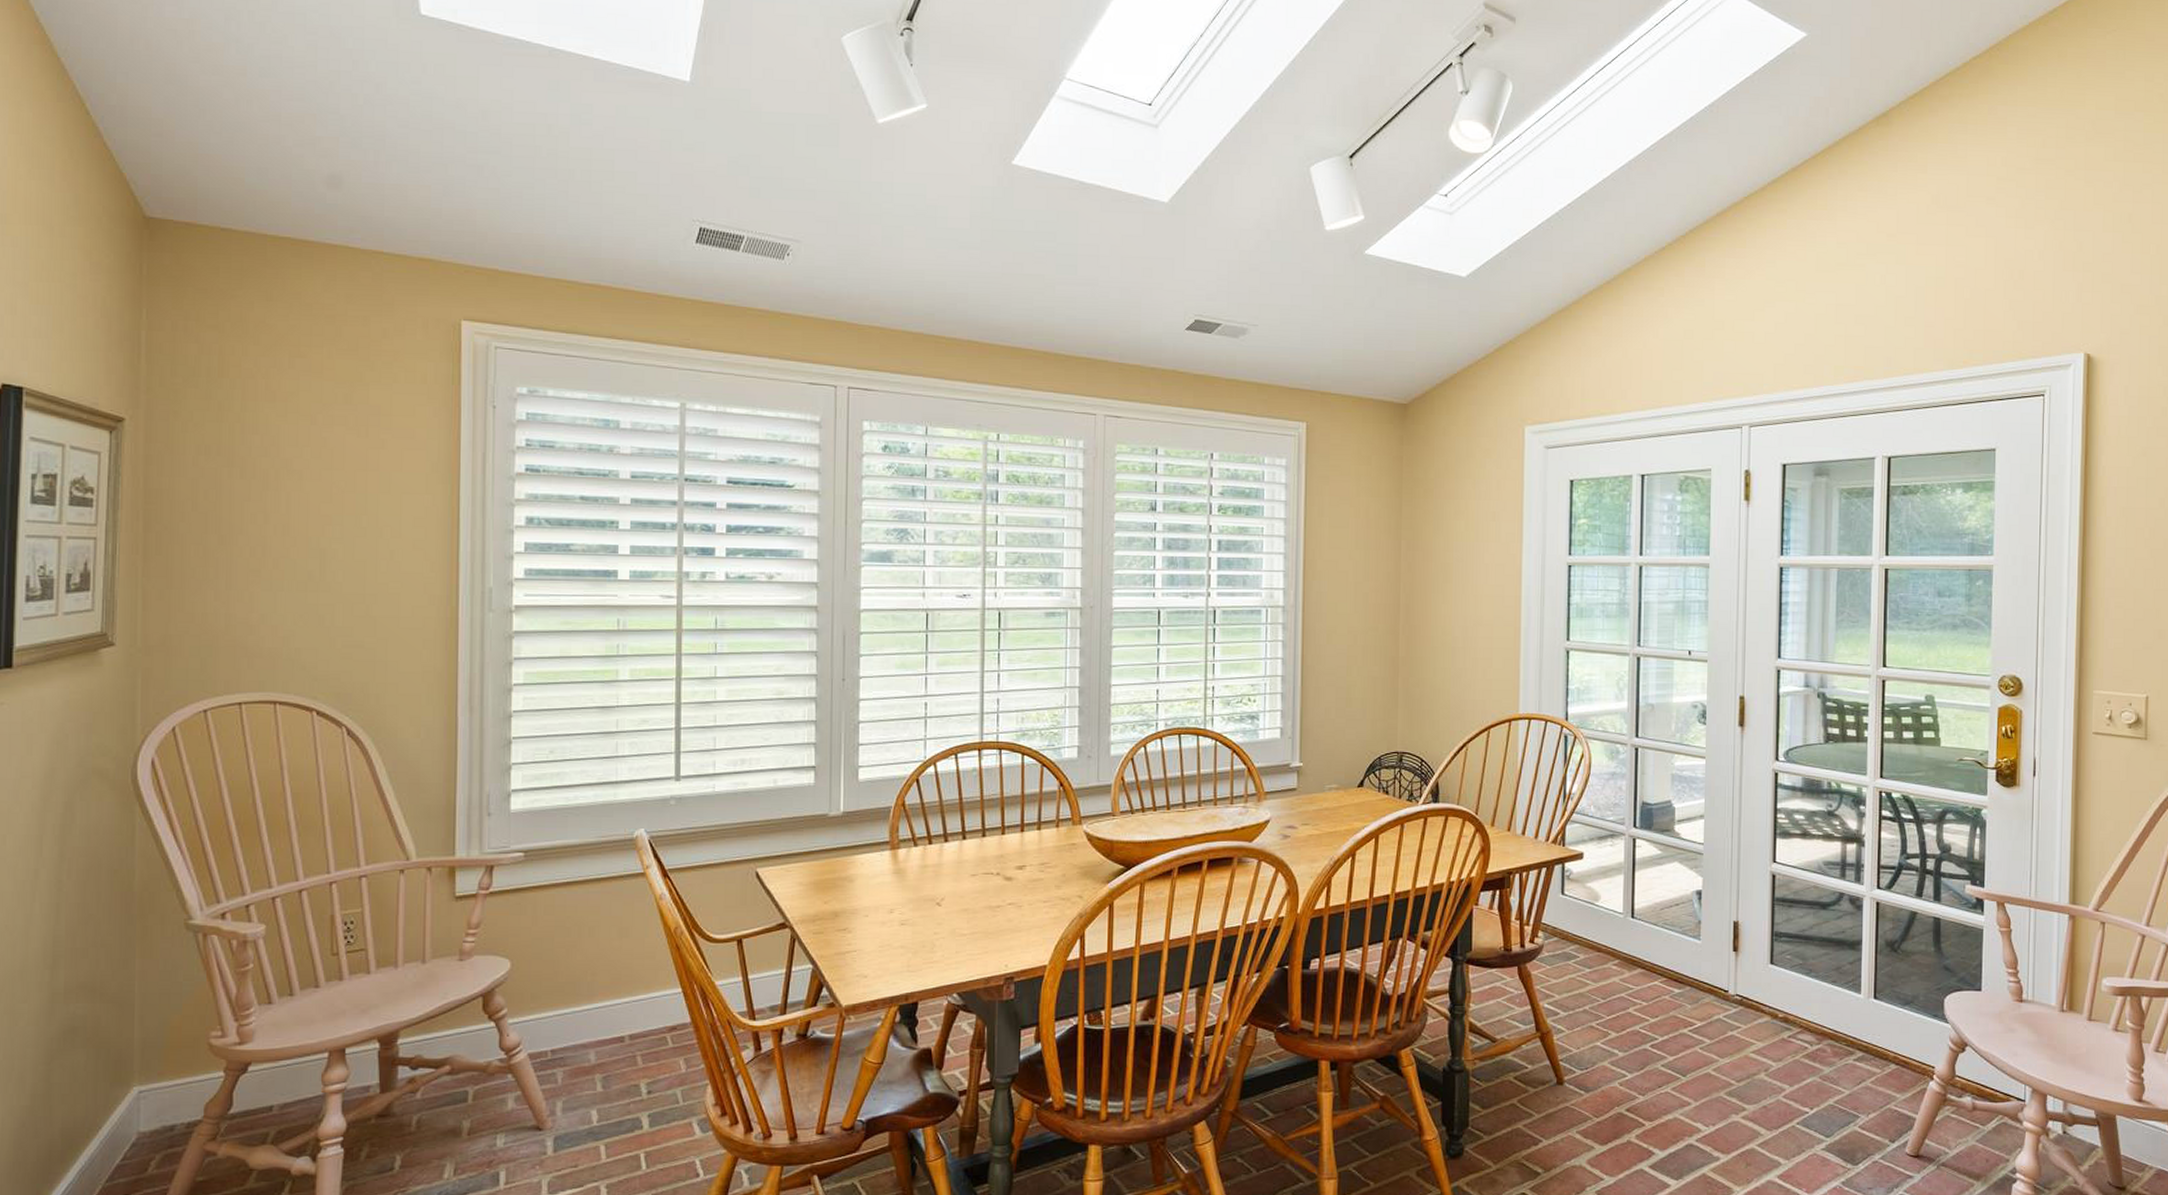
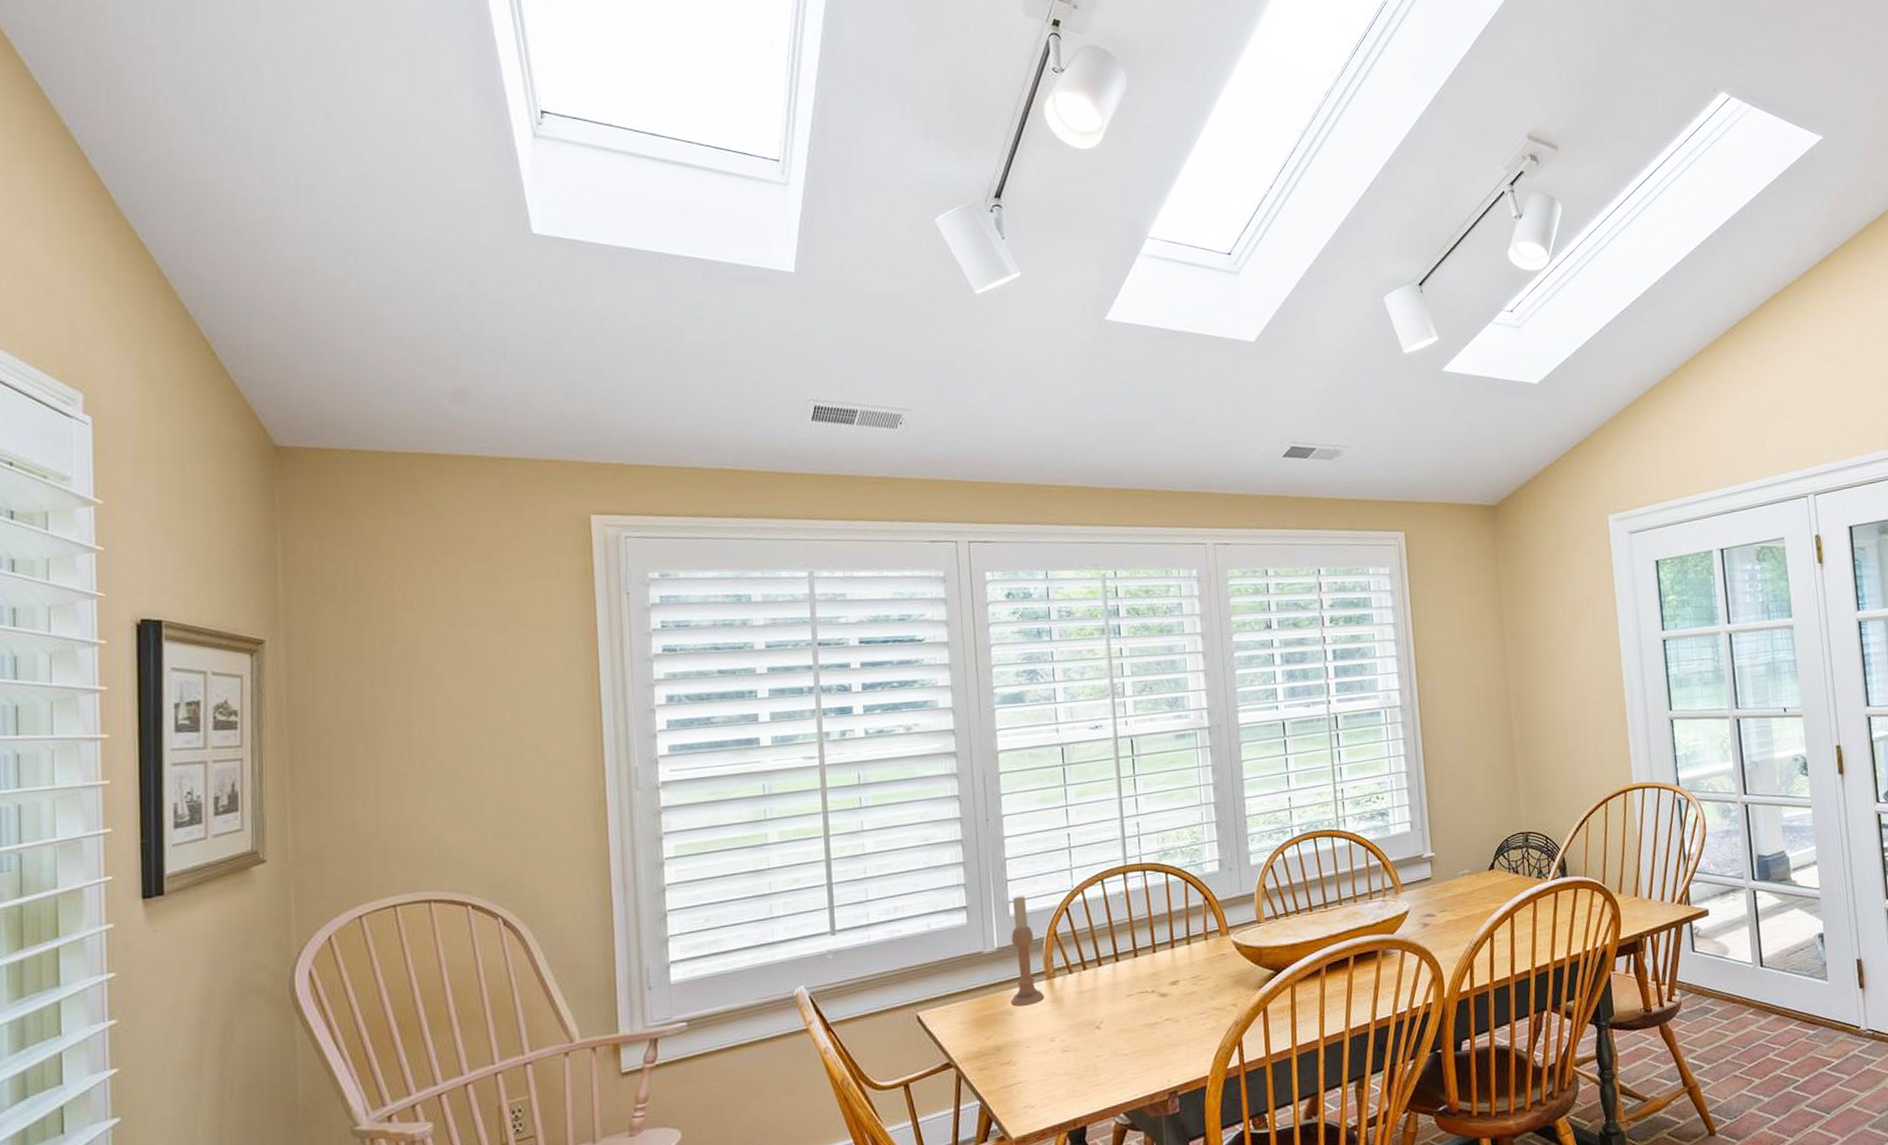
candlestick: none [853,762,887,874] -> present [1011,896,1045,1007]

